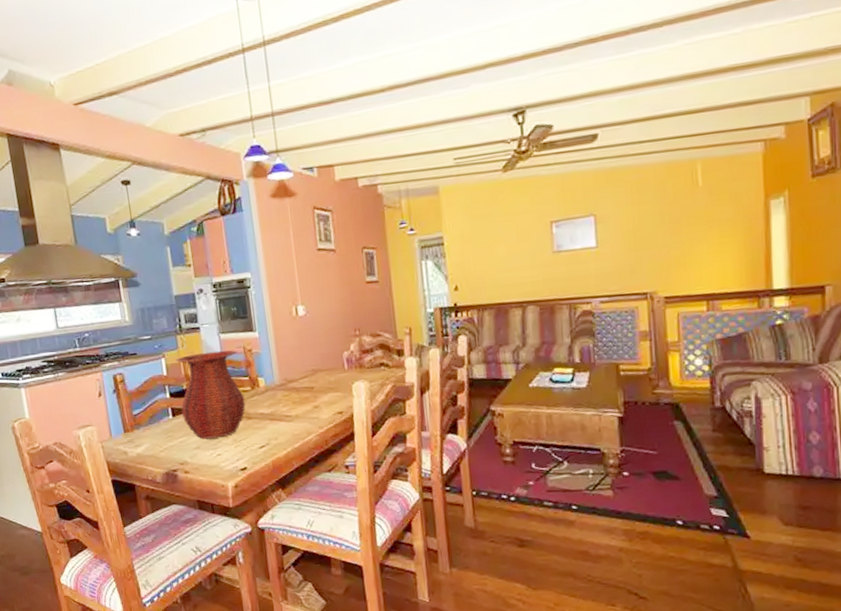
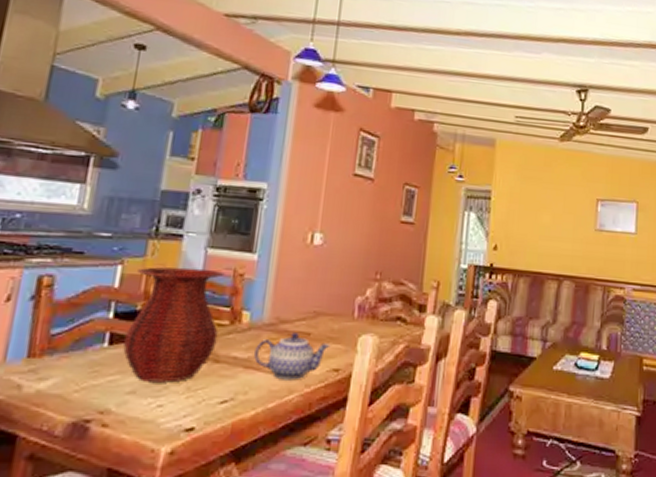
teapot: none [275,388,332,426] -> present [254,333,331,380]

